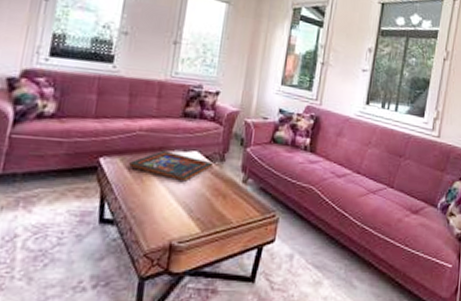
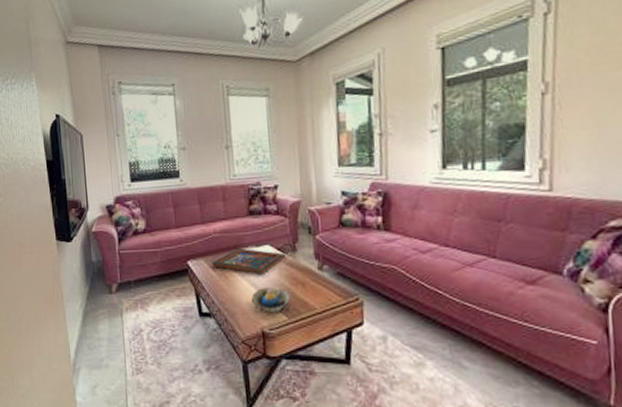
decorative bowl: none [166,196,209,224] -> present [252,287,290,312]

